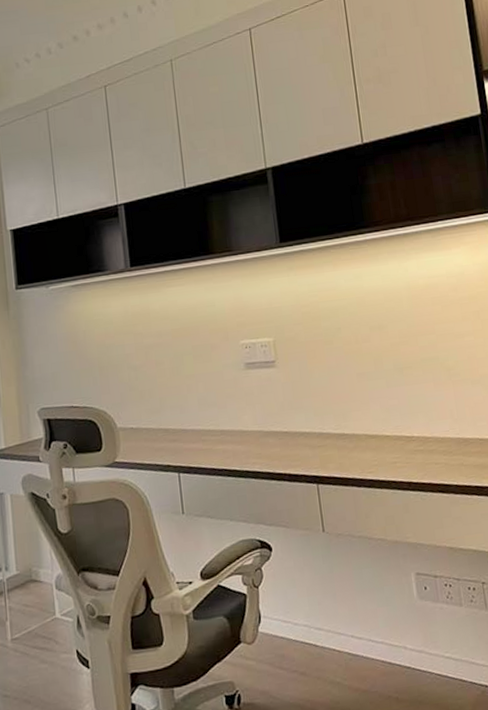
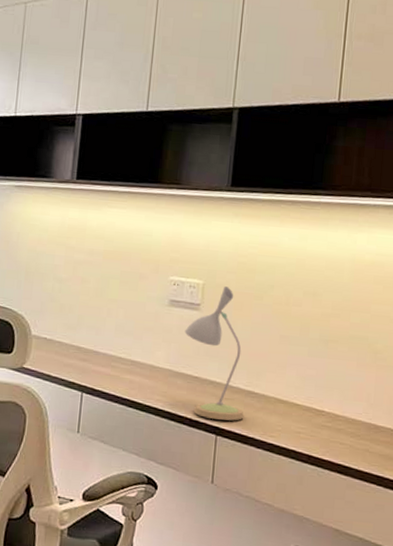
desk lamp: none [265,338,340,470] -> present [184,286,244,421]

